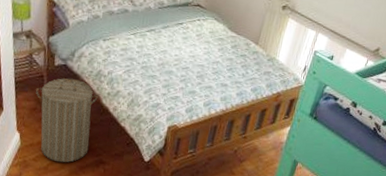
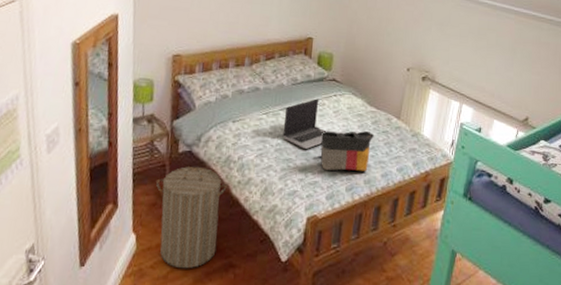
laptop computer: none [148,22,188,68] -> present [282,99,326,149]
tote bag: none [182,52,233,90] -> present [320,131,374,171]

